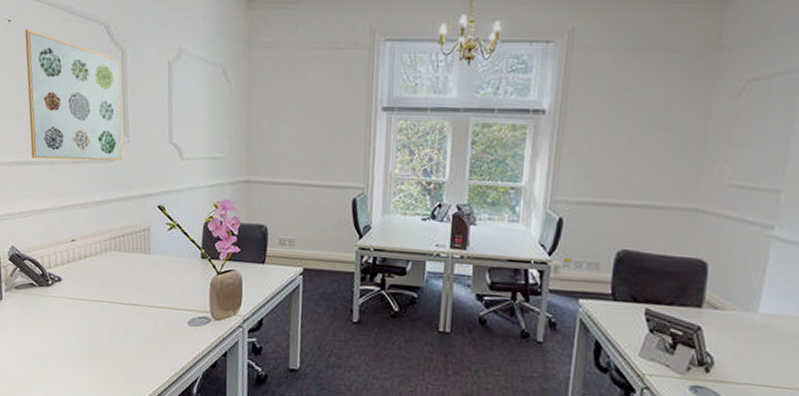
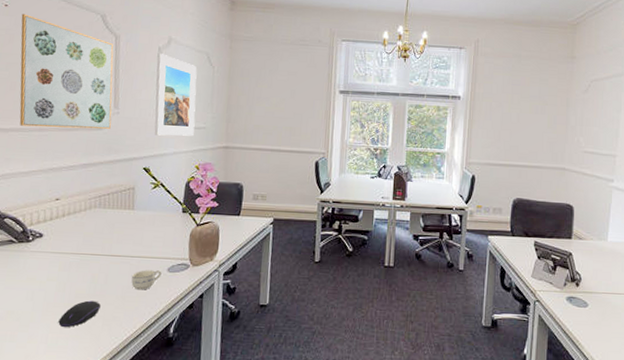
computer mouse: none [82,352,122,380] -> present [58,300,101,328]
cup: none [150,322,182,344] -> present [131,270,162,290]
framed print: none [166,67,212,169] -> present [154,52,197,136]

